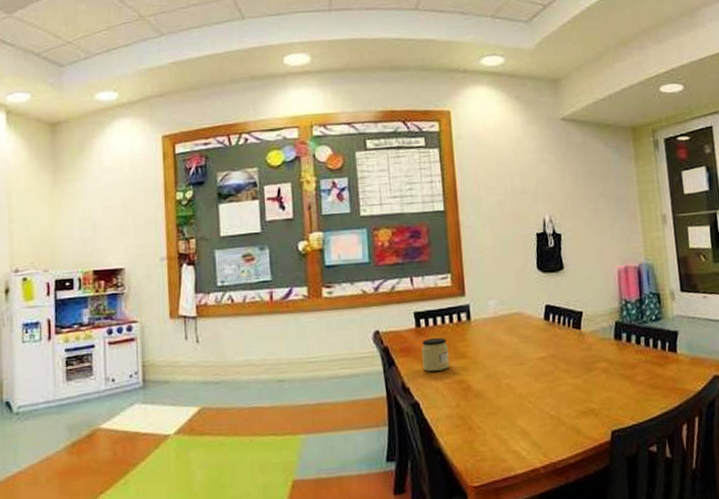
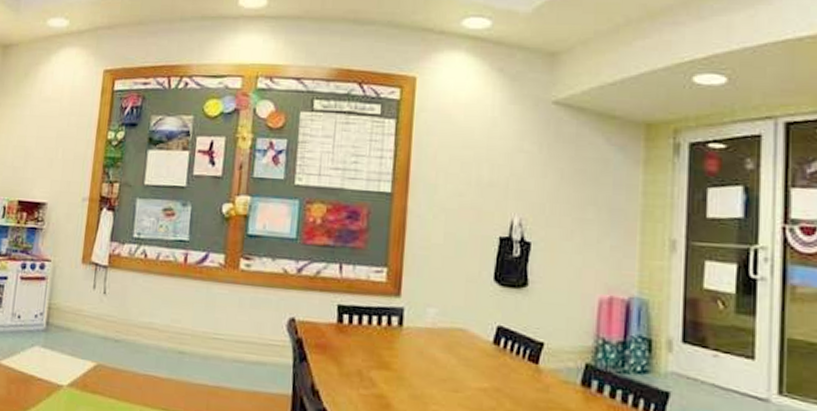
jar: present [421,338,450,372] -> none [338,338,371,379]

